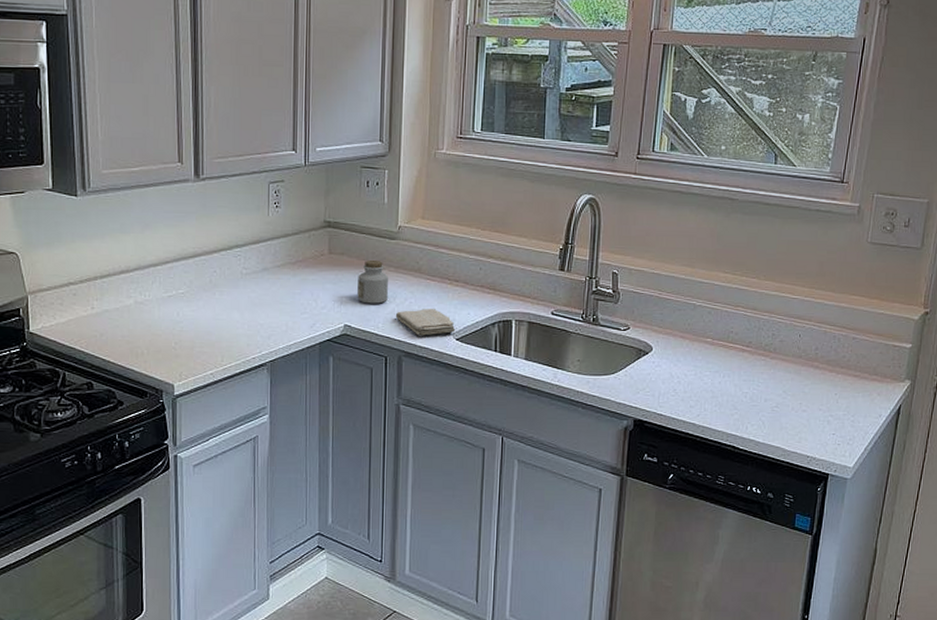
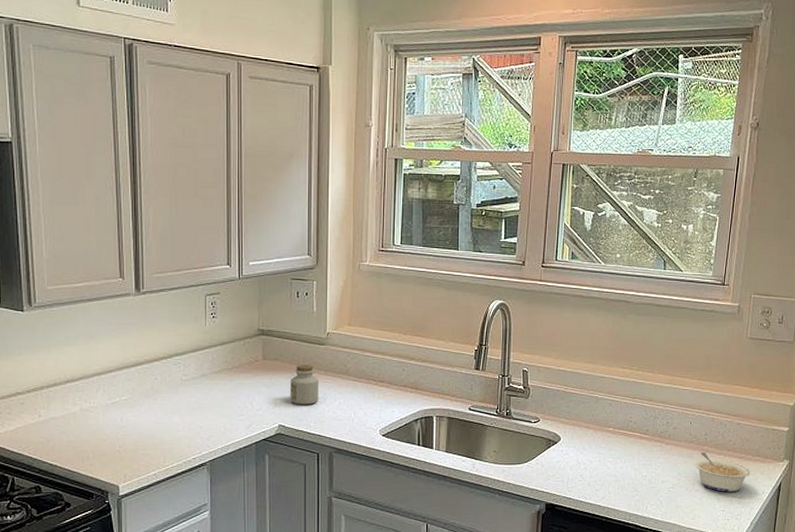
washcloth: present [395,308,456,336] -> none [326,407,382,433]
legume: none [802,368,866,414] -> present [694,451,750,492]

